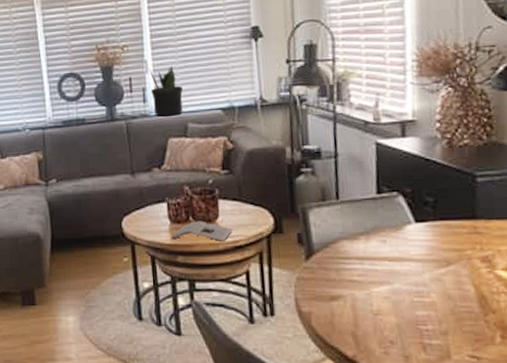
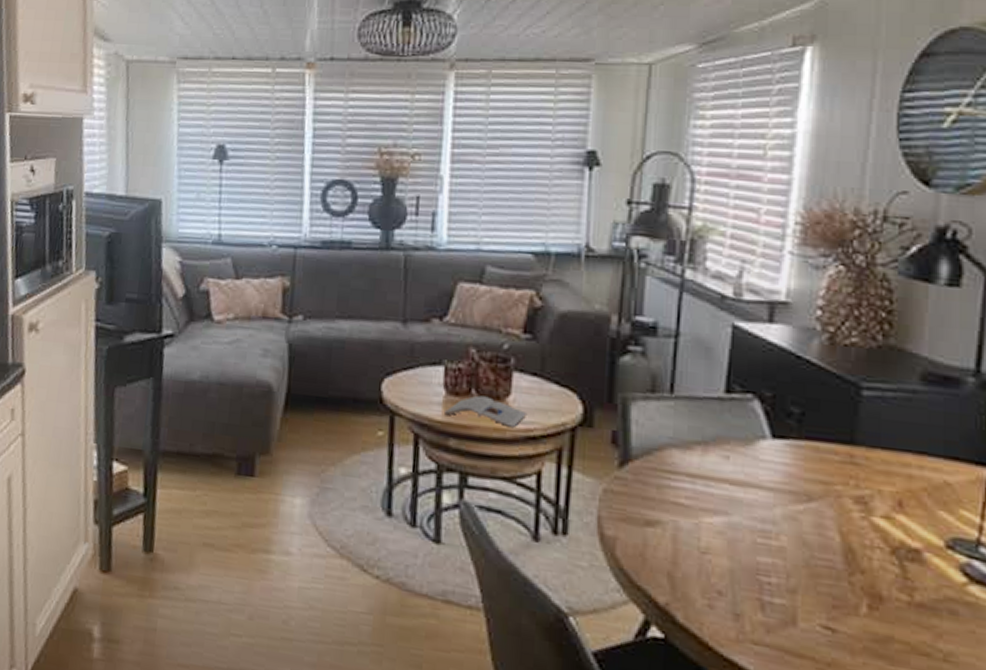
planter: present [149,65,183,117] -> none [443,186,485,254]

